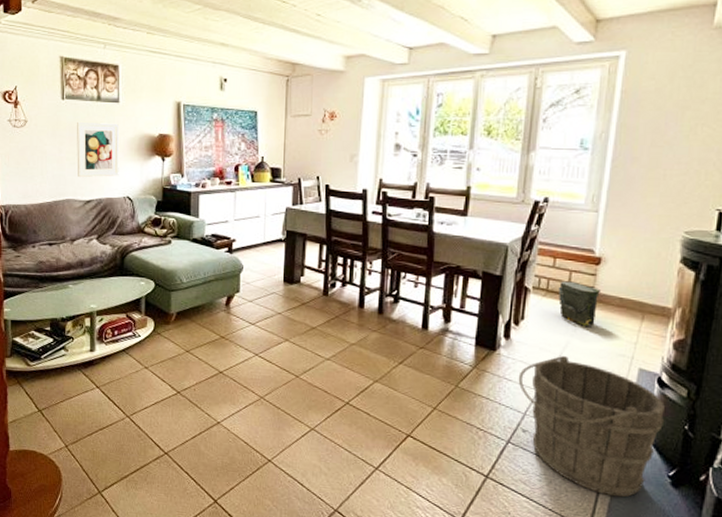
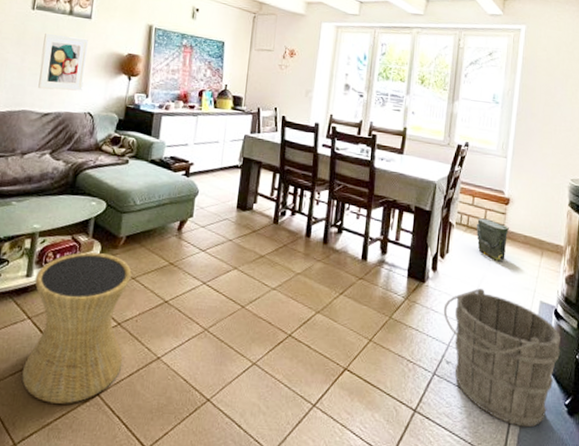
side table: none [98,328,186,461] -> present [22,252,132,404]

